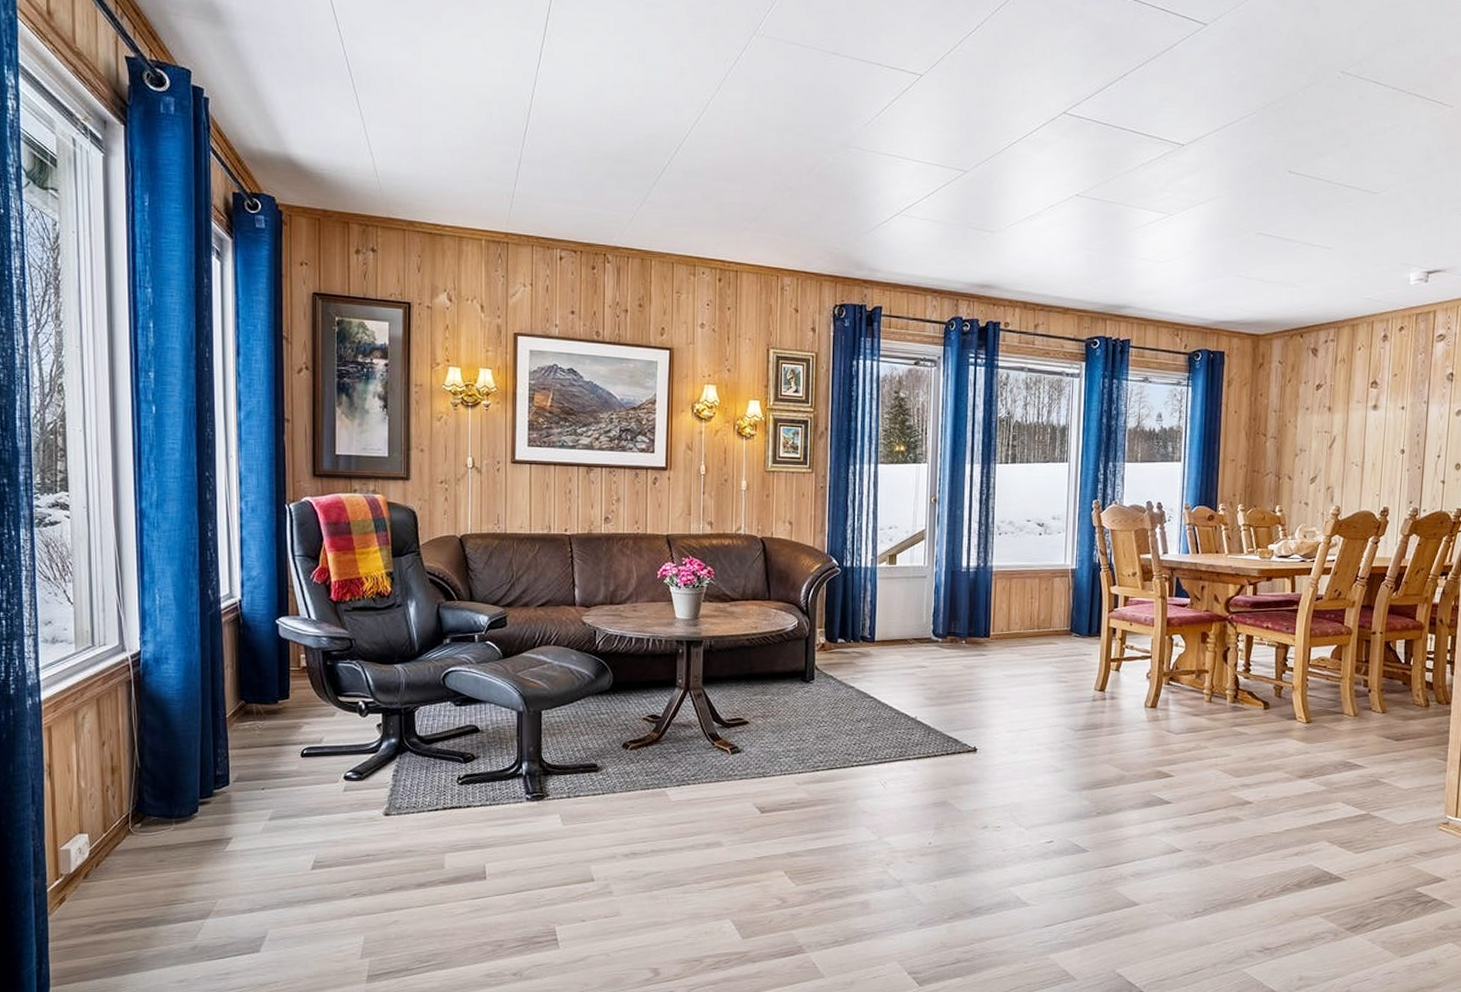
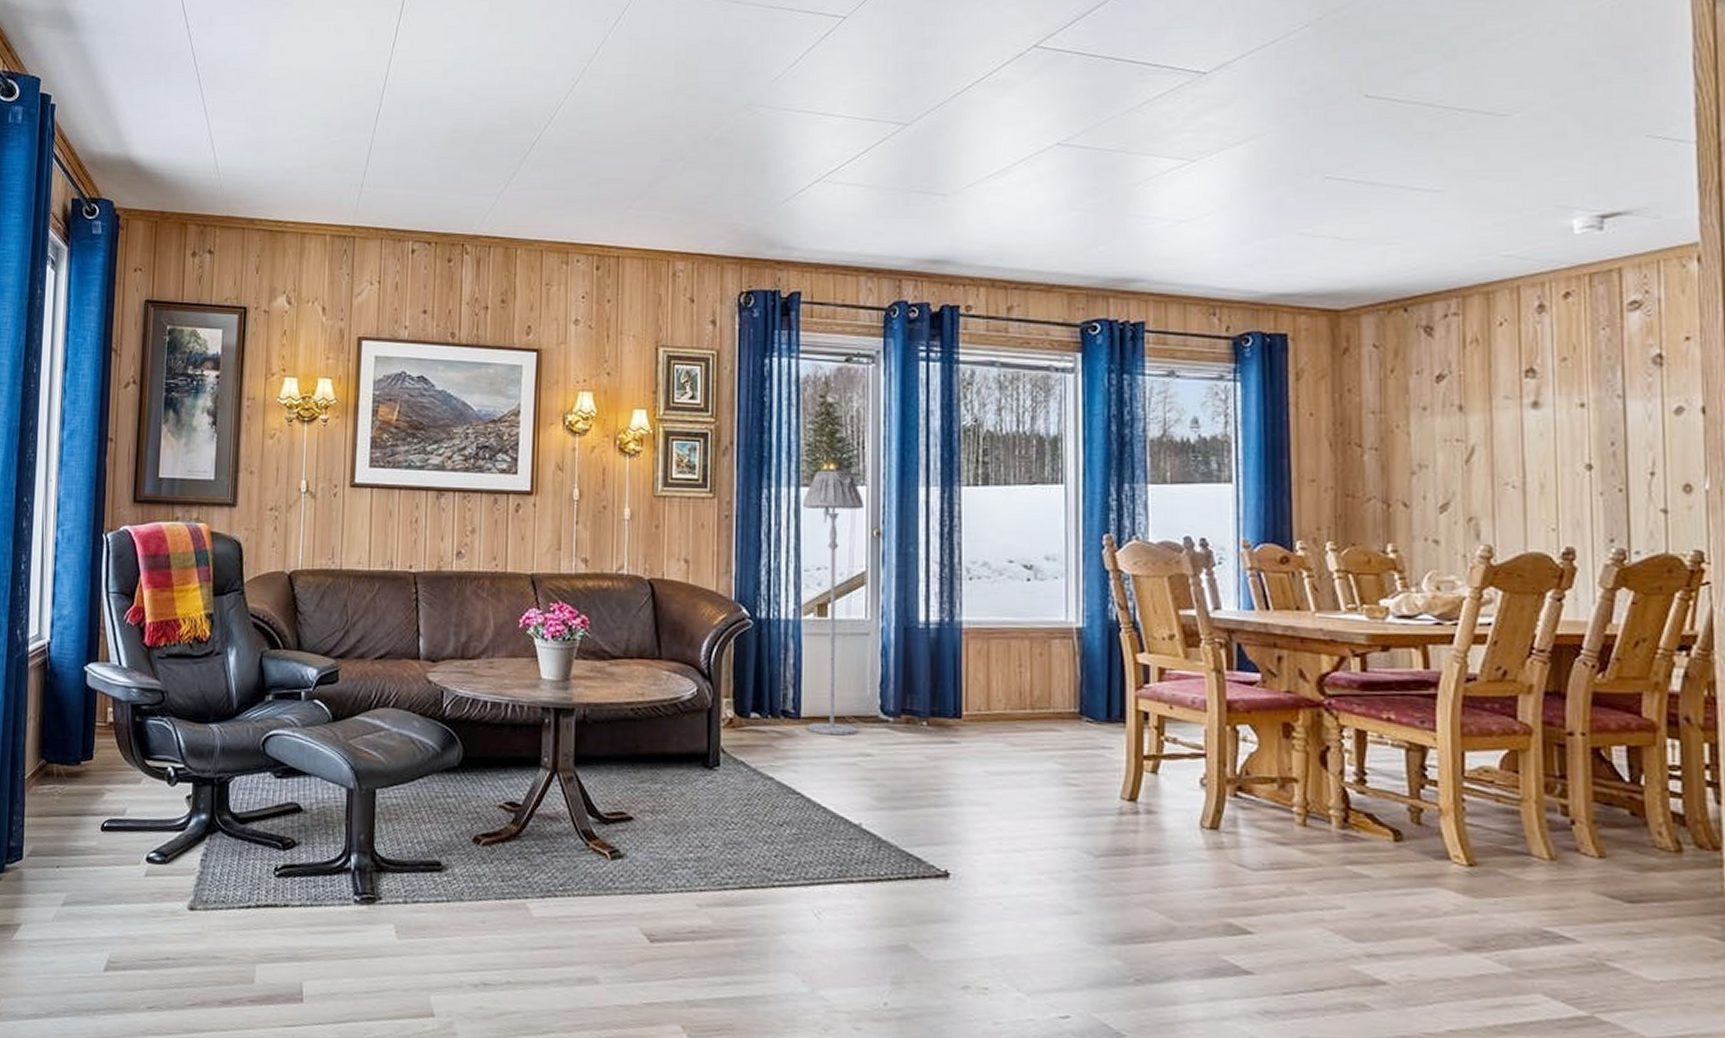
floor lamp: none [880,451,925,654] -> present [803,470,864,736]

